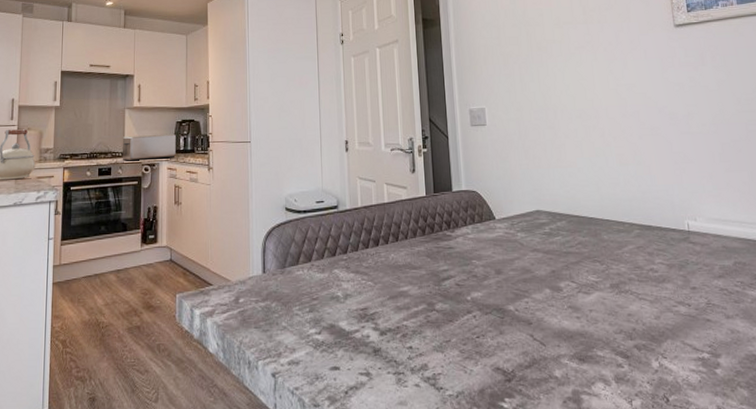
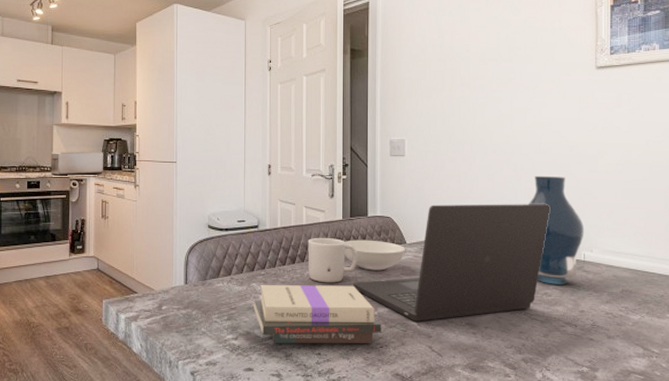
books: none [336,268,477,338] -> present [253,285,382,344]
mug: none [391,216,445,267] -> present [307,237,358,283]
bowl: none [430,216,495,251] -> present [344,240,405,271]
laptop: none [441,170,646,307] -> present [352,204,551,322]
vase: none [620,140,686,259] -> present [528,175,585,284]

